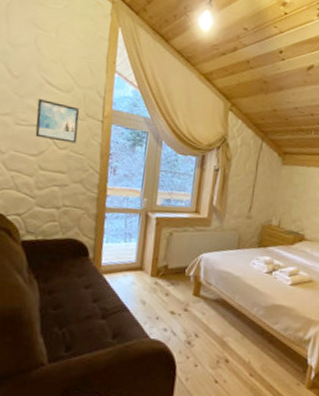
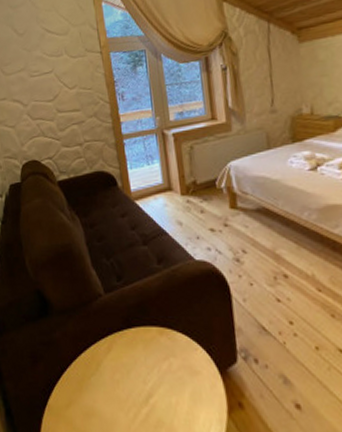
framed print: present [35,99,80,144] -> none [43,45,83,84]

